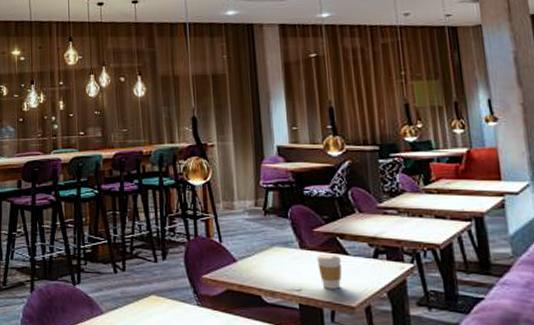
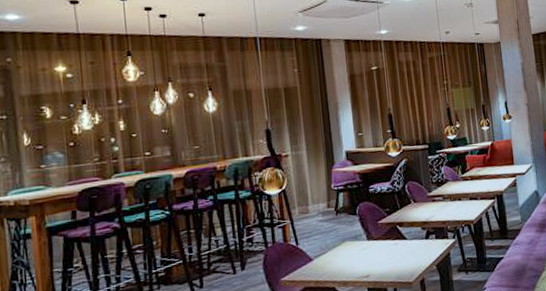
coffee cup: present [317,253,342,289] -> none [381,240,402,271]

